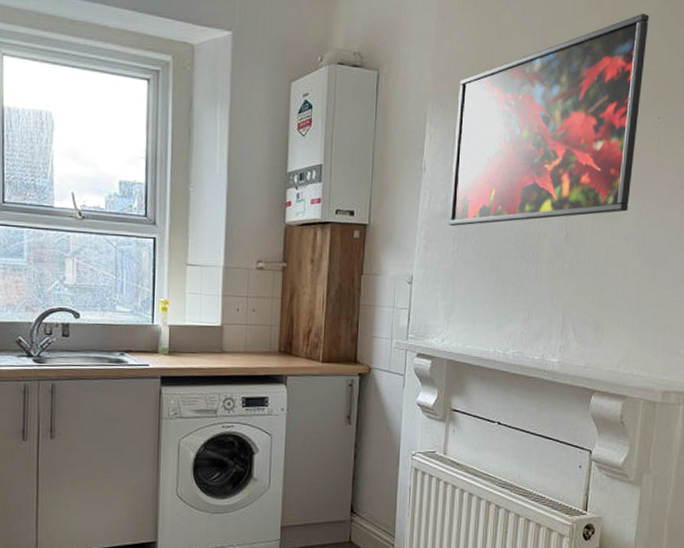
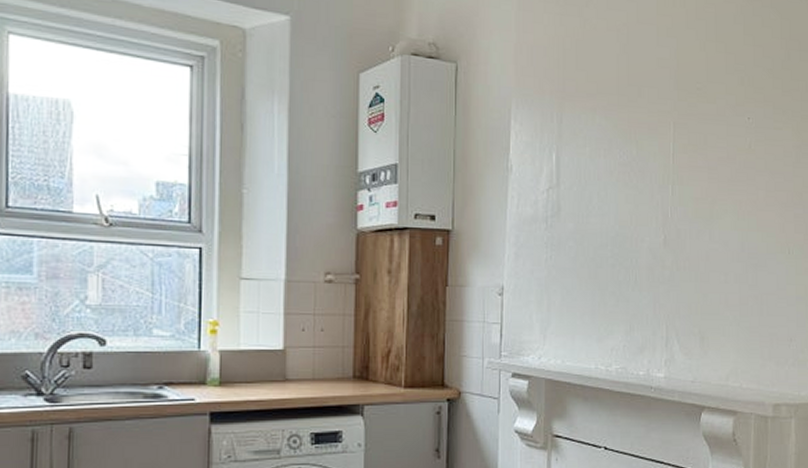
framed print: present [449,13,650,226] -> none [540,13,733,231]

